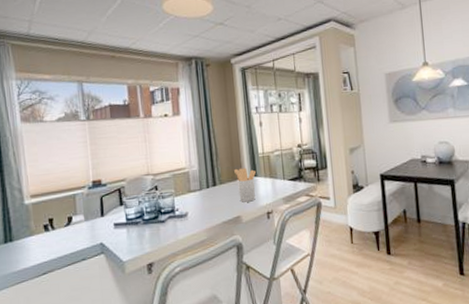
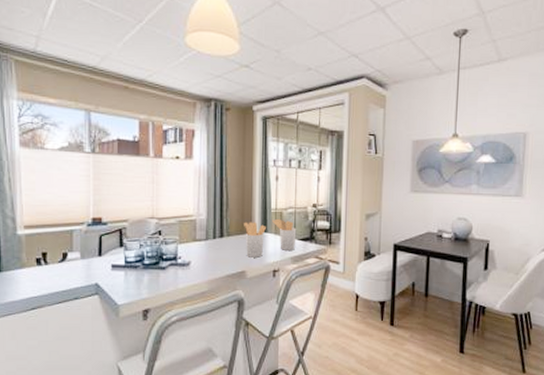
utensil holder: none [261,162,286,192] -> present [272,218,297,250]

